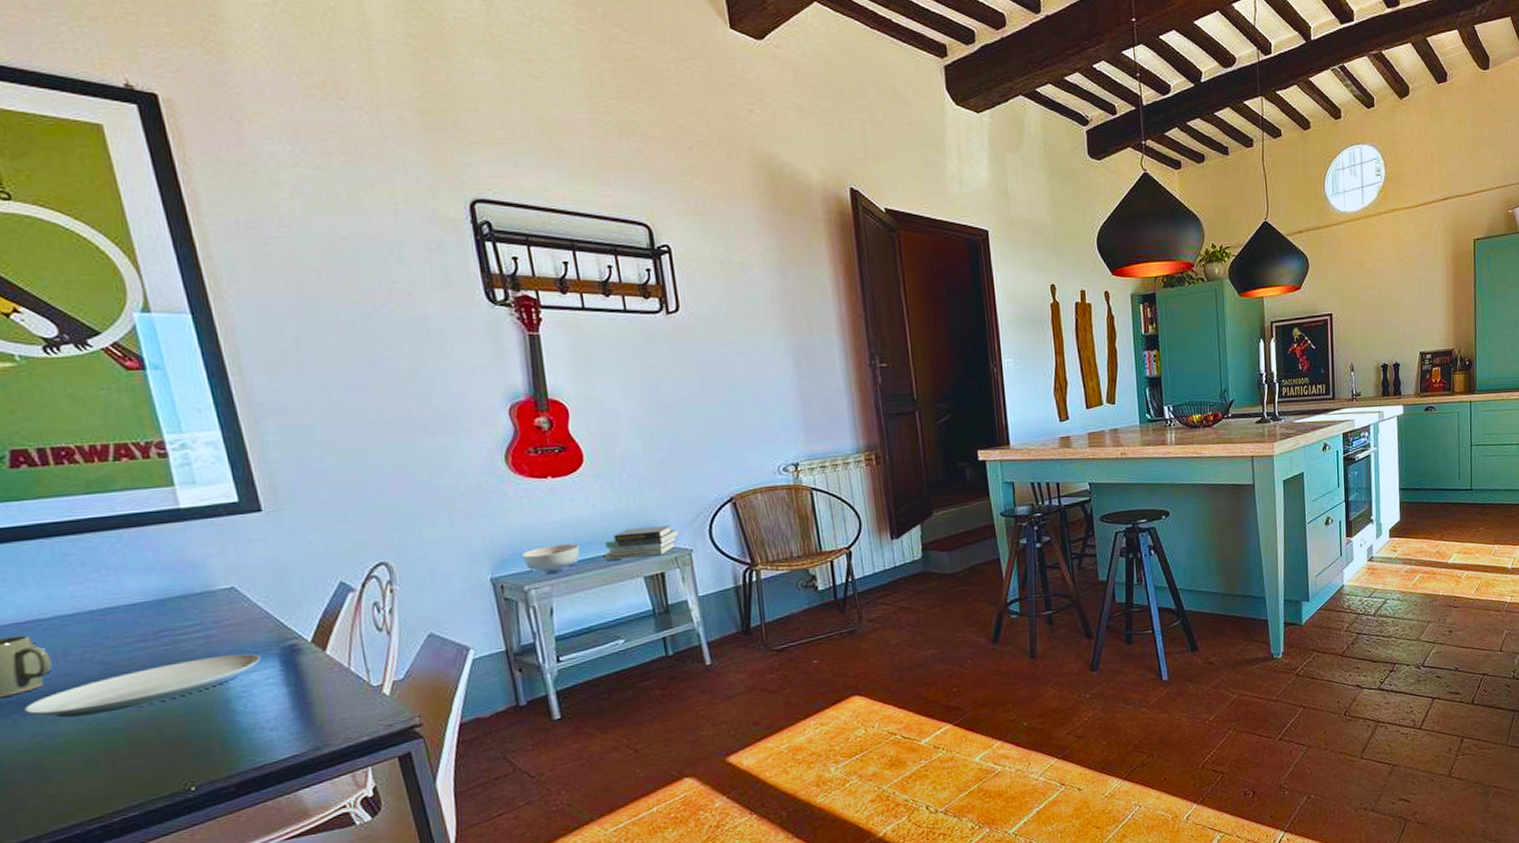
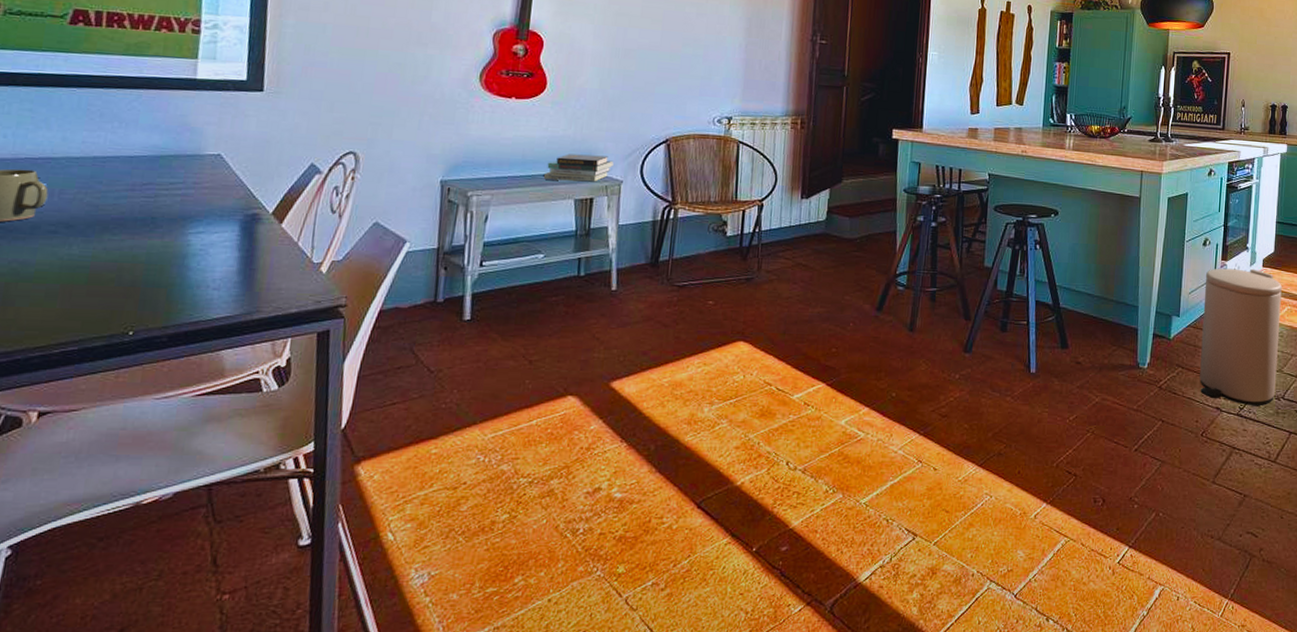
plate: present [25,653,261,718] -> none [11,214,225,251]
bowl: present [521,543,580,575] -> none [472,158,524,185]
pedal bin: none [1331,540,1415,679] -> present [1200,268,1282,405]

